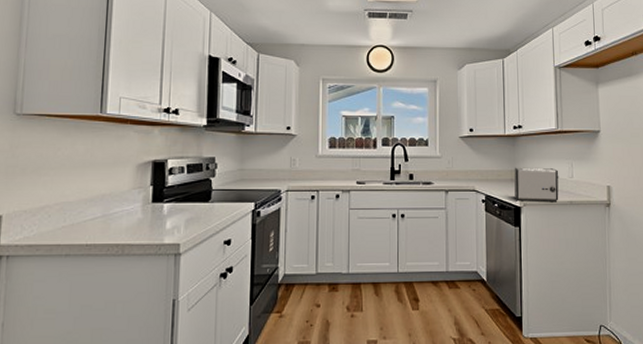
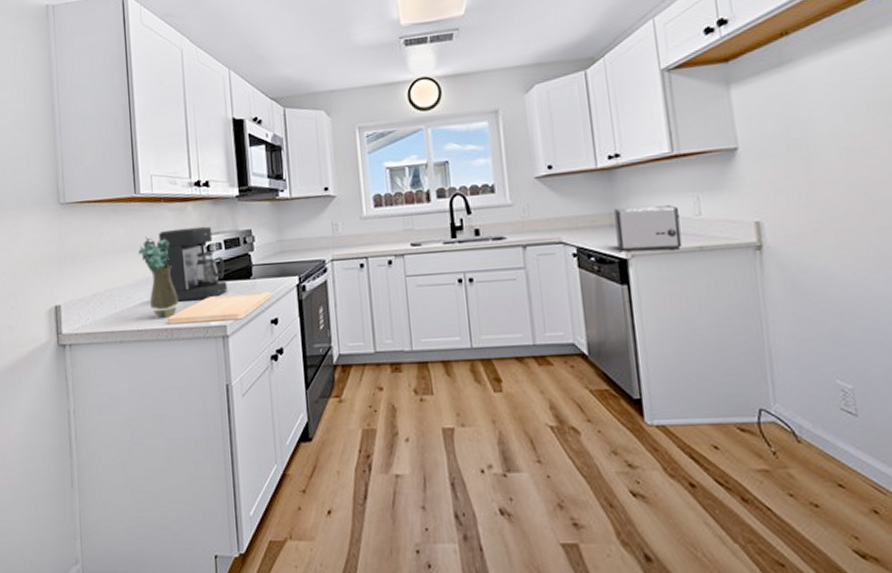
vase: none [96,154,135,235] -> present [138,236,179,319]
cutting board: none [119,215,227,240] -> present [166,292,271,325]
coffee maker: none [120,150,185,218] -> present [158,226,228,300]

